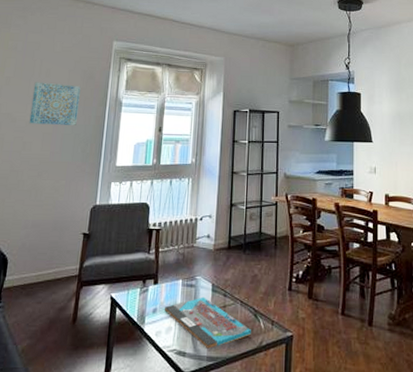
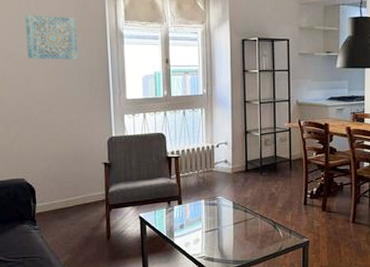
board game: present [165,296,251,349] -> none [191,213,271,254]

